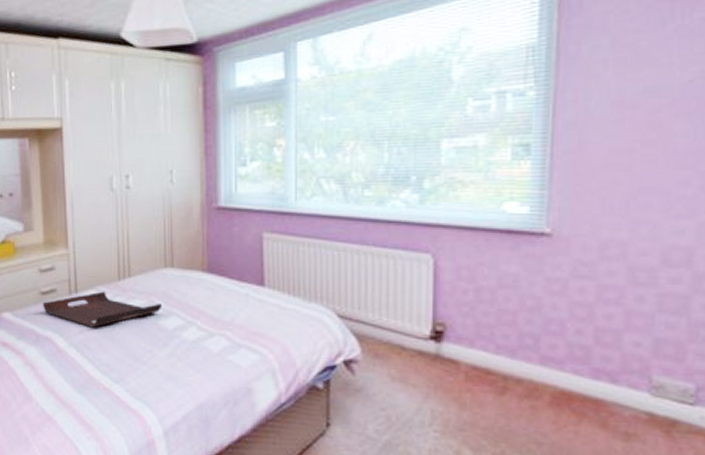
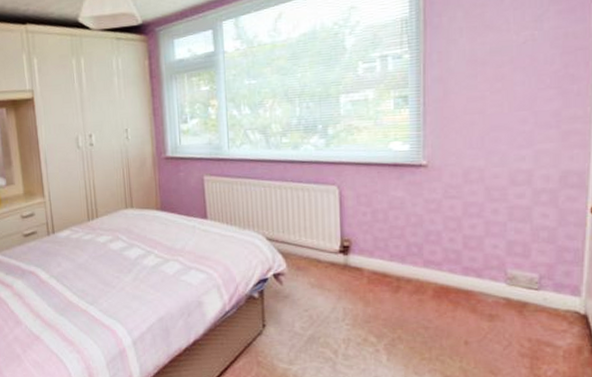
serving tray: present [43,291,163,328] -> none [26,231,126,261]

